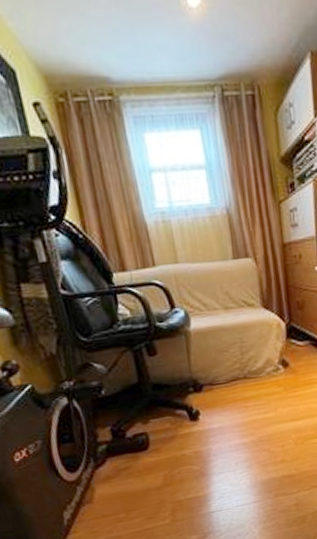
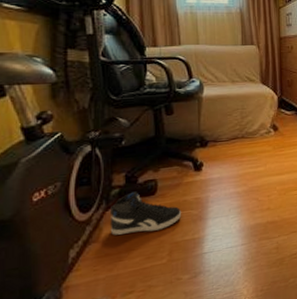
sneaker: none [99,447,181,495] -> present [109,191,182,235]

